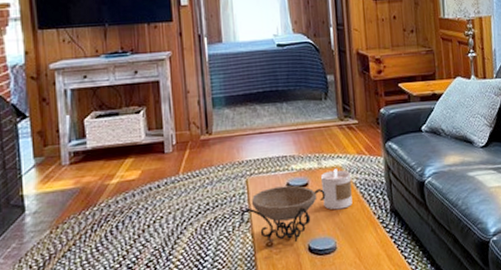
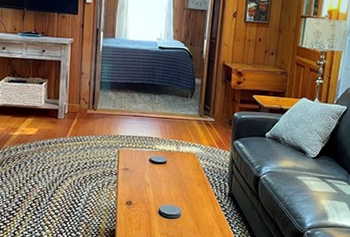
decorative bowl: present [240,185,326,243] -> none [109,160,179,206]
candle: present [321,169,353,210] -> none [176,154,202,187]

